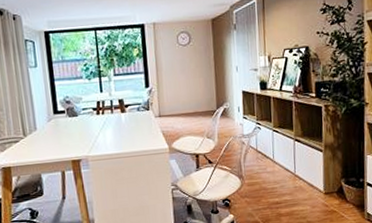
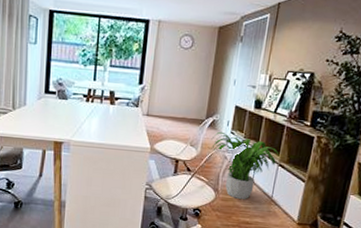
potted plant: none [226,118,293,182] -> present [211,131,280,200]

